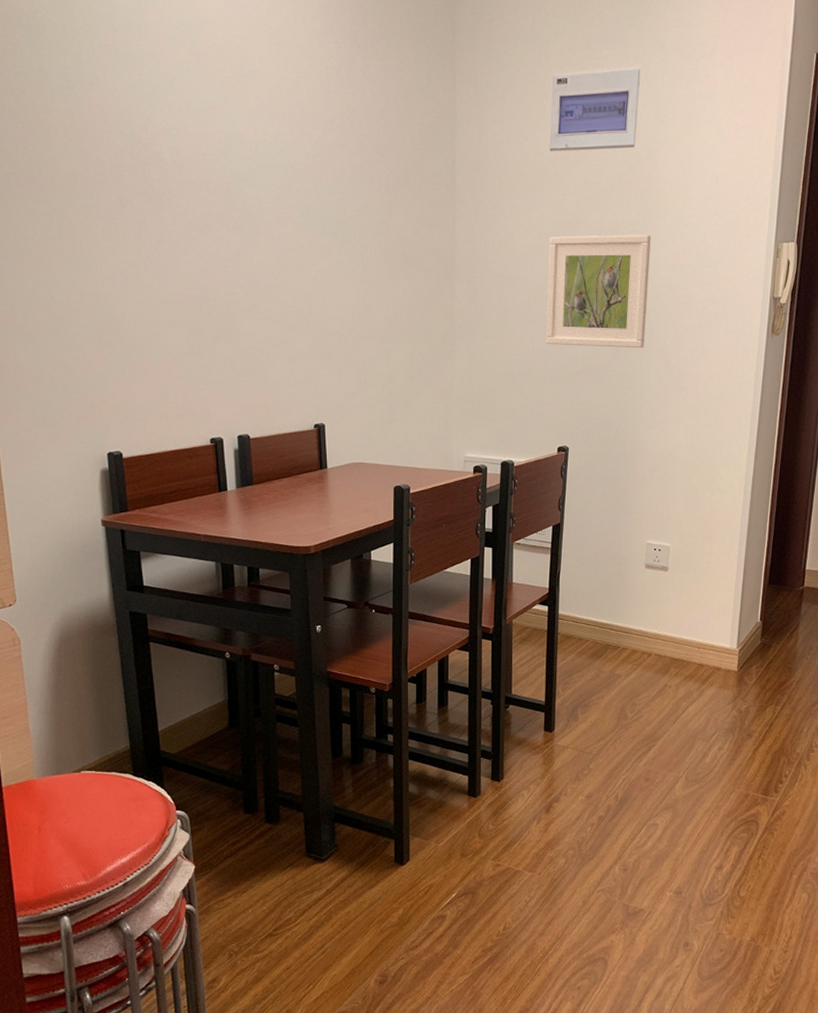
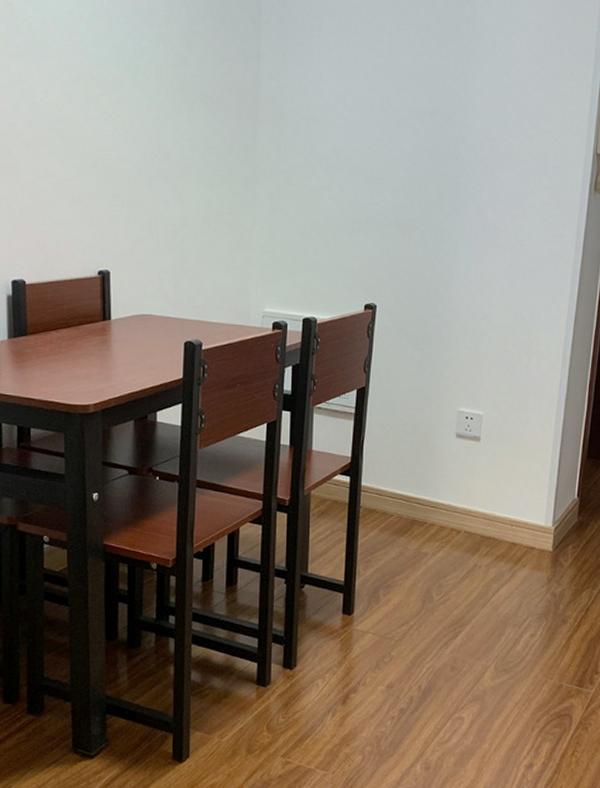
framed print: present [546,235,651,349] -> none [355,79,470,202]

